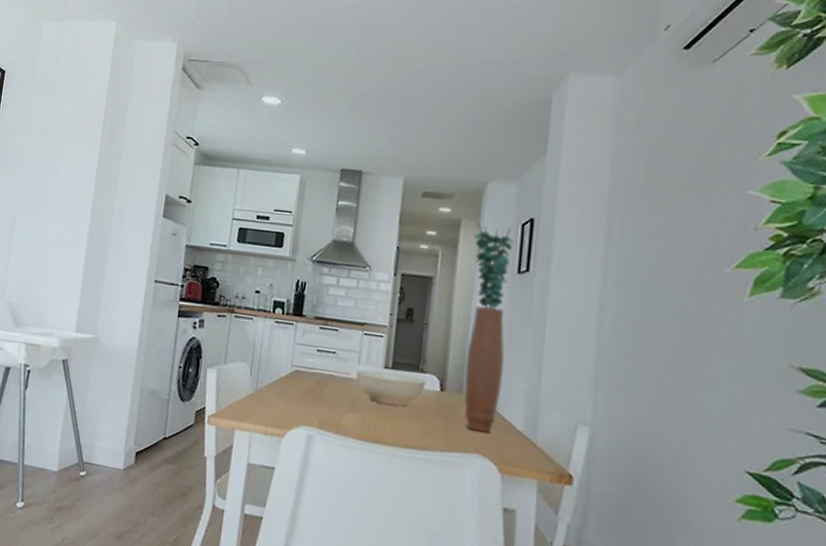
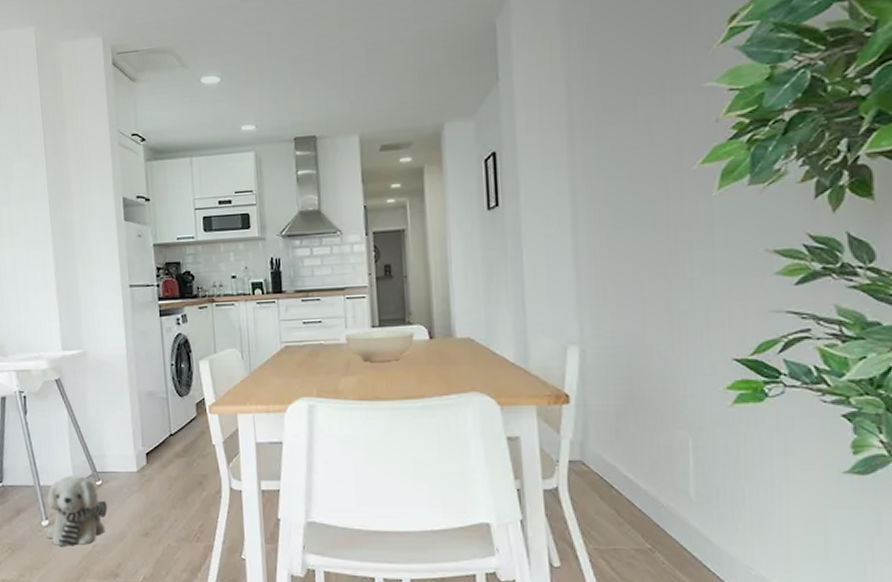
plush toy: none [18,460,86,536] -> present [46,476,108,547]
vase: present [463,223,513,433] -> none [439,167,489,371]

